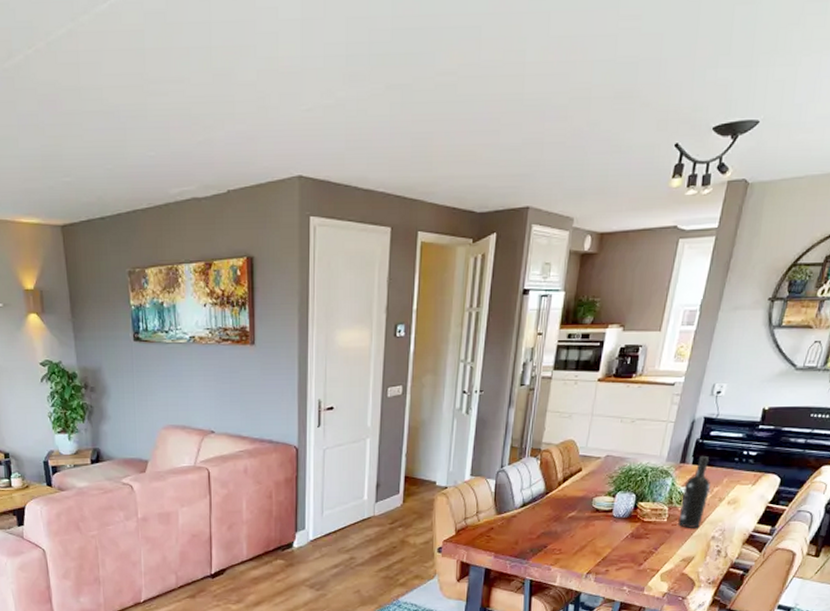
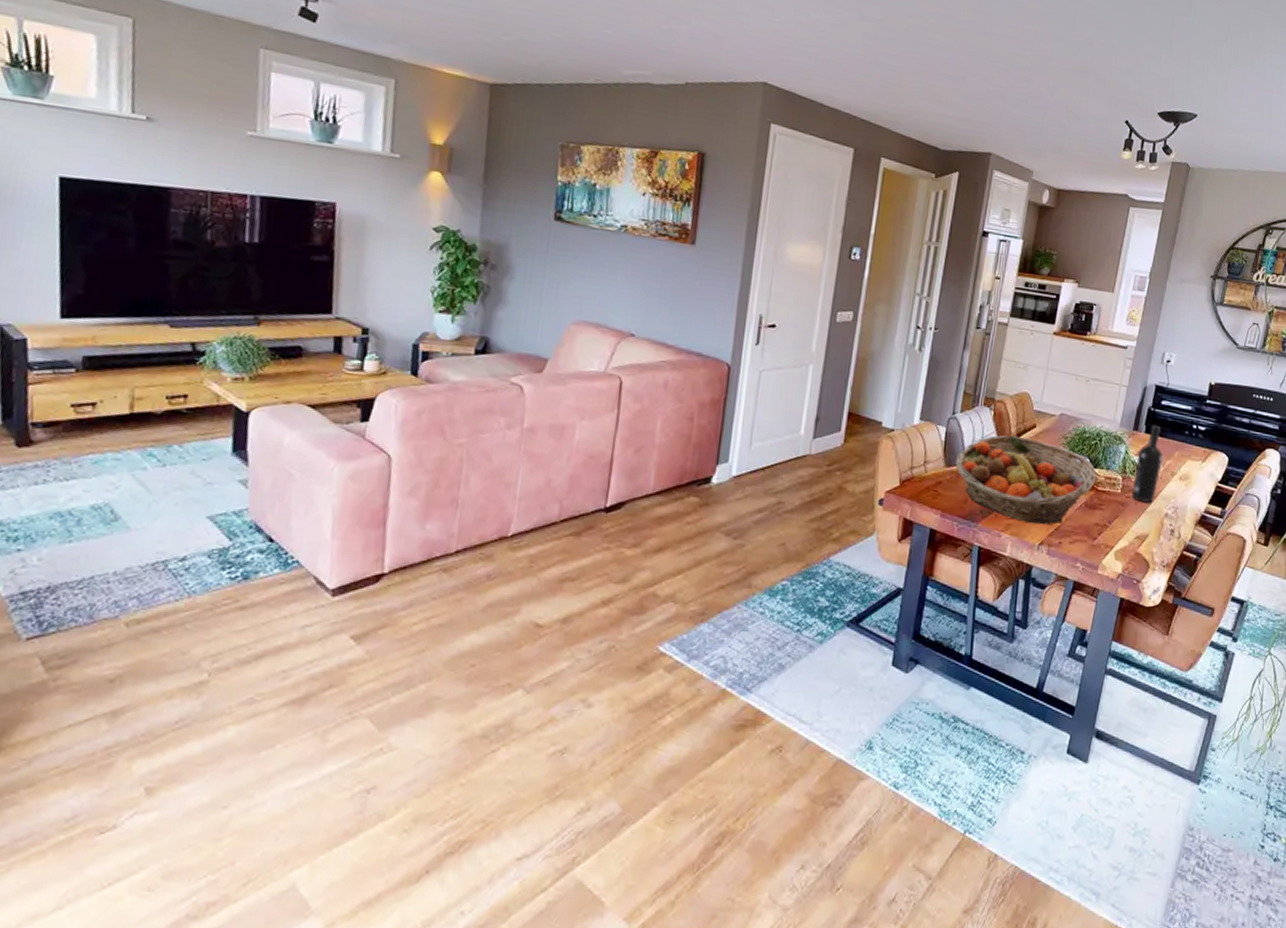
fruit basket: none [505,480,642,556] -> present [955,435,1096,524]

